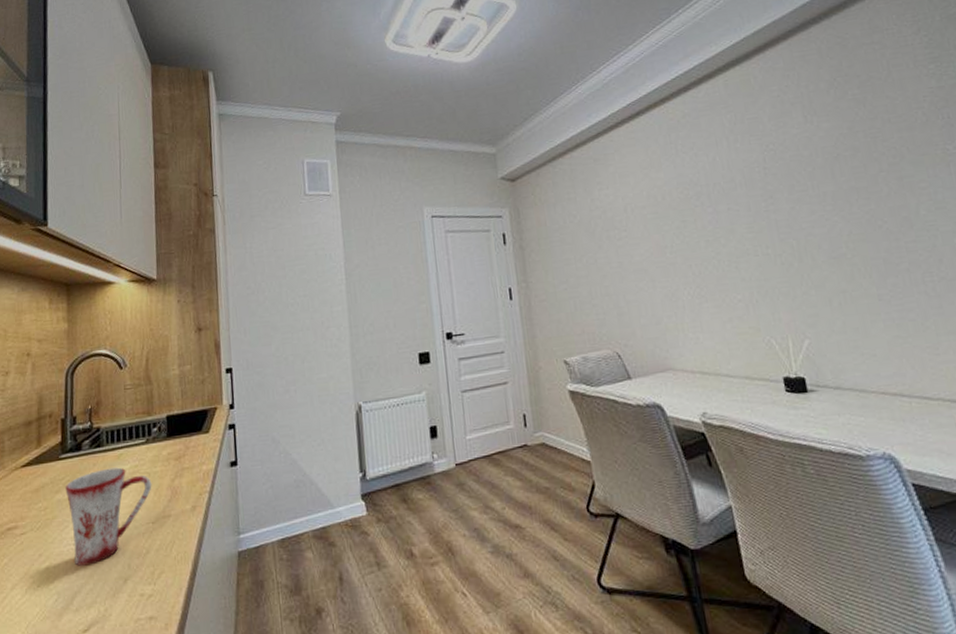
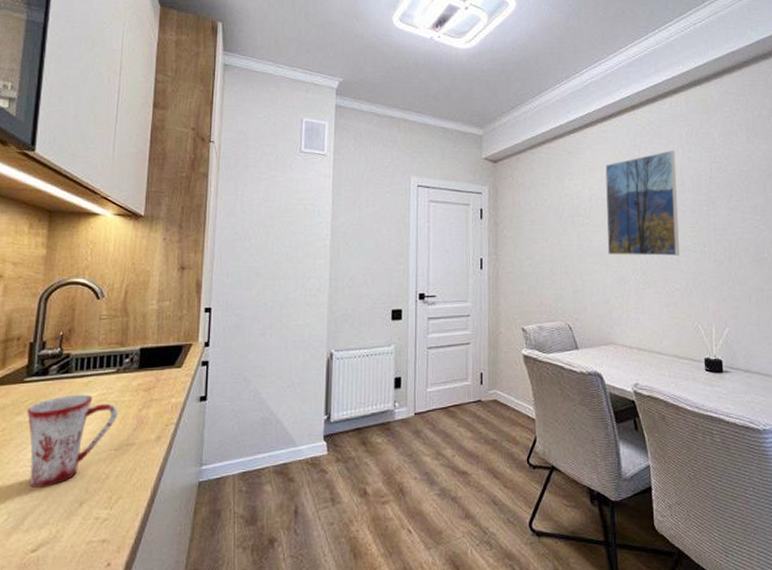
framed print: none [638,143,738,270] -> present [605,150,680,256]

